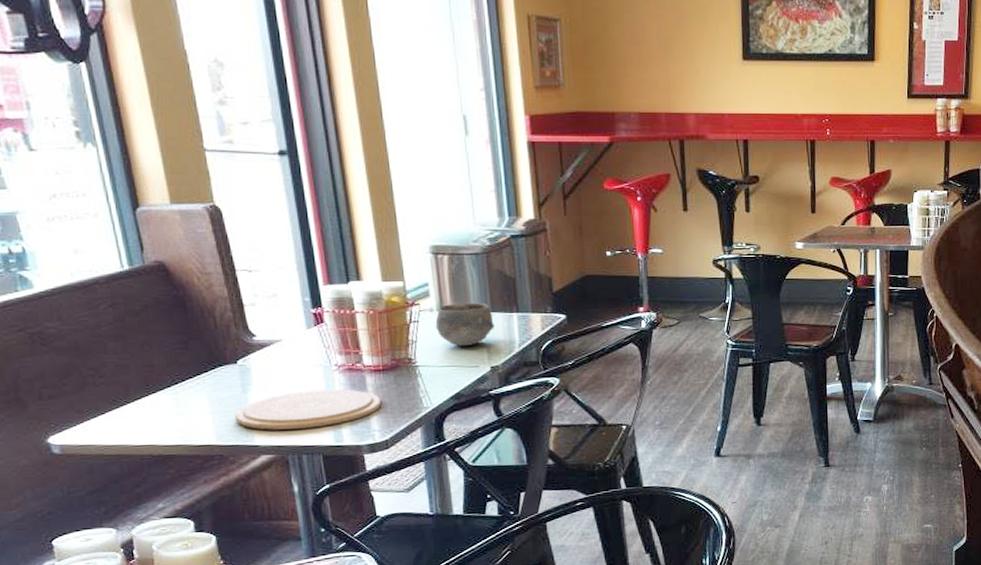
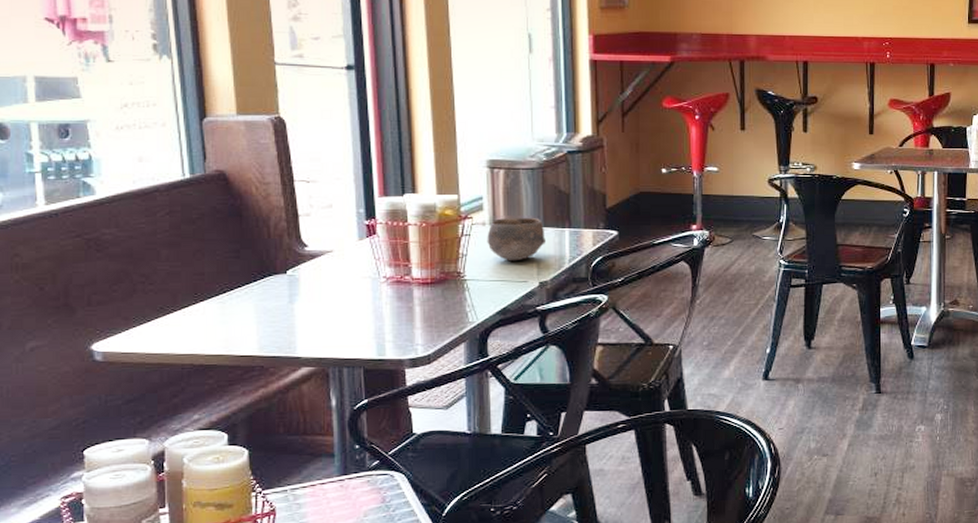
plate: present [235,389,382,430] -> none [280,301,428,342]

